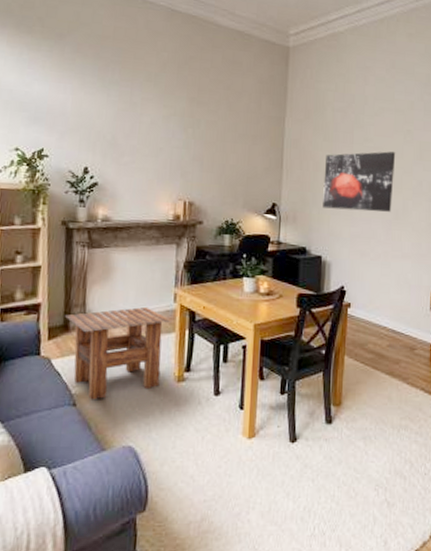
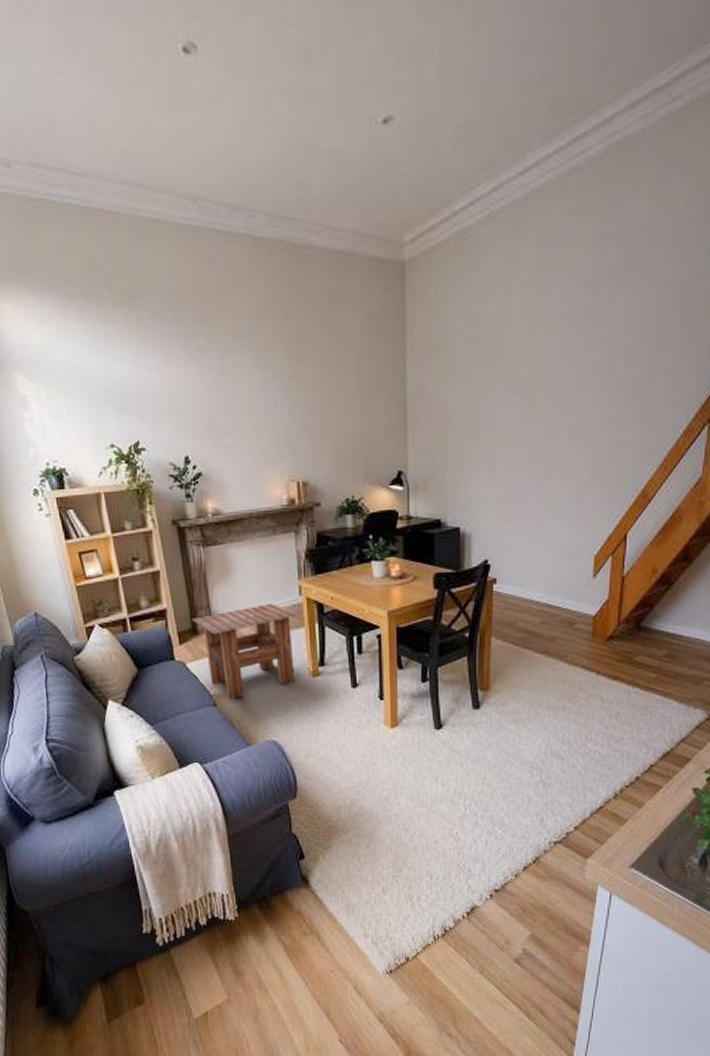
wall art: present [323,151,396,212] -> none [458,385,549,469]

